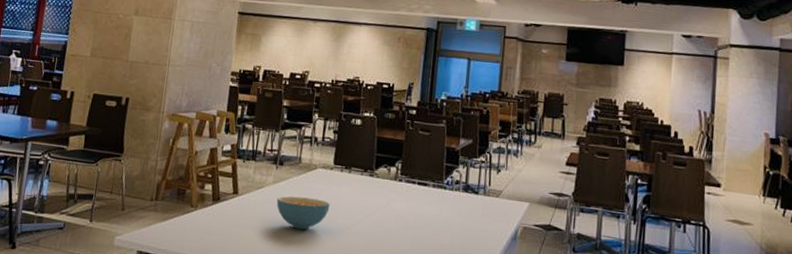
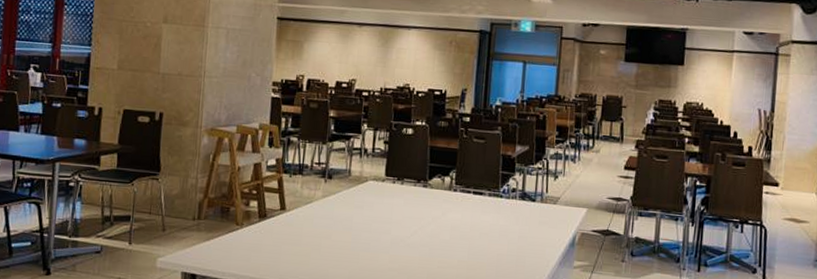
cereal bowl: present [276,196,330,230] -> none [326,210,383,244]

